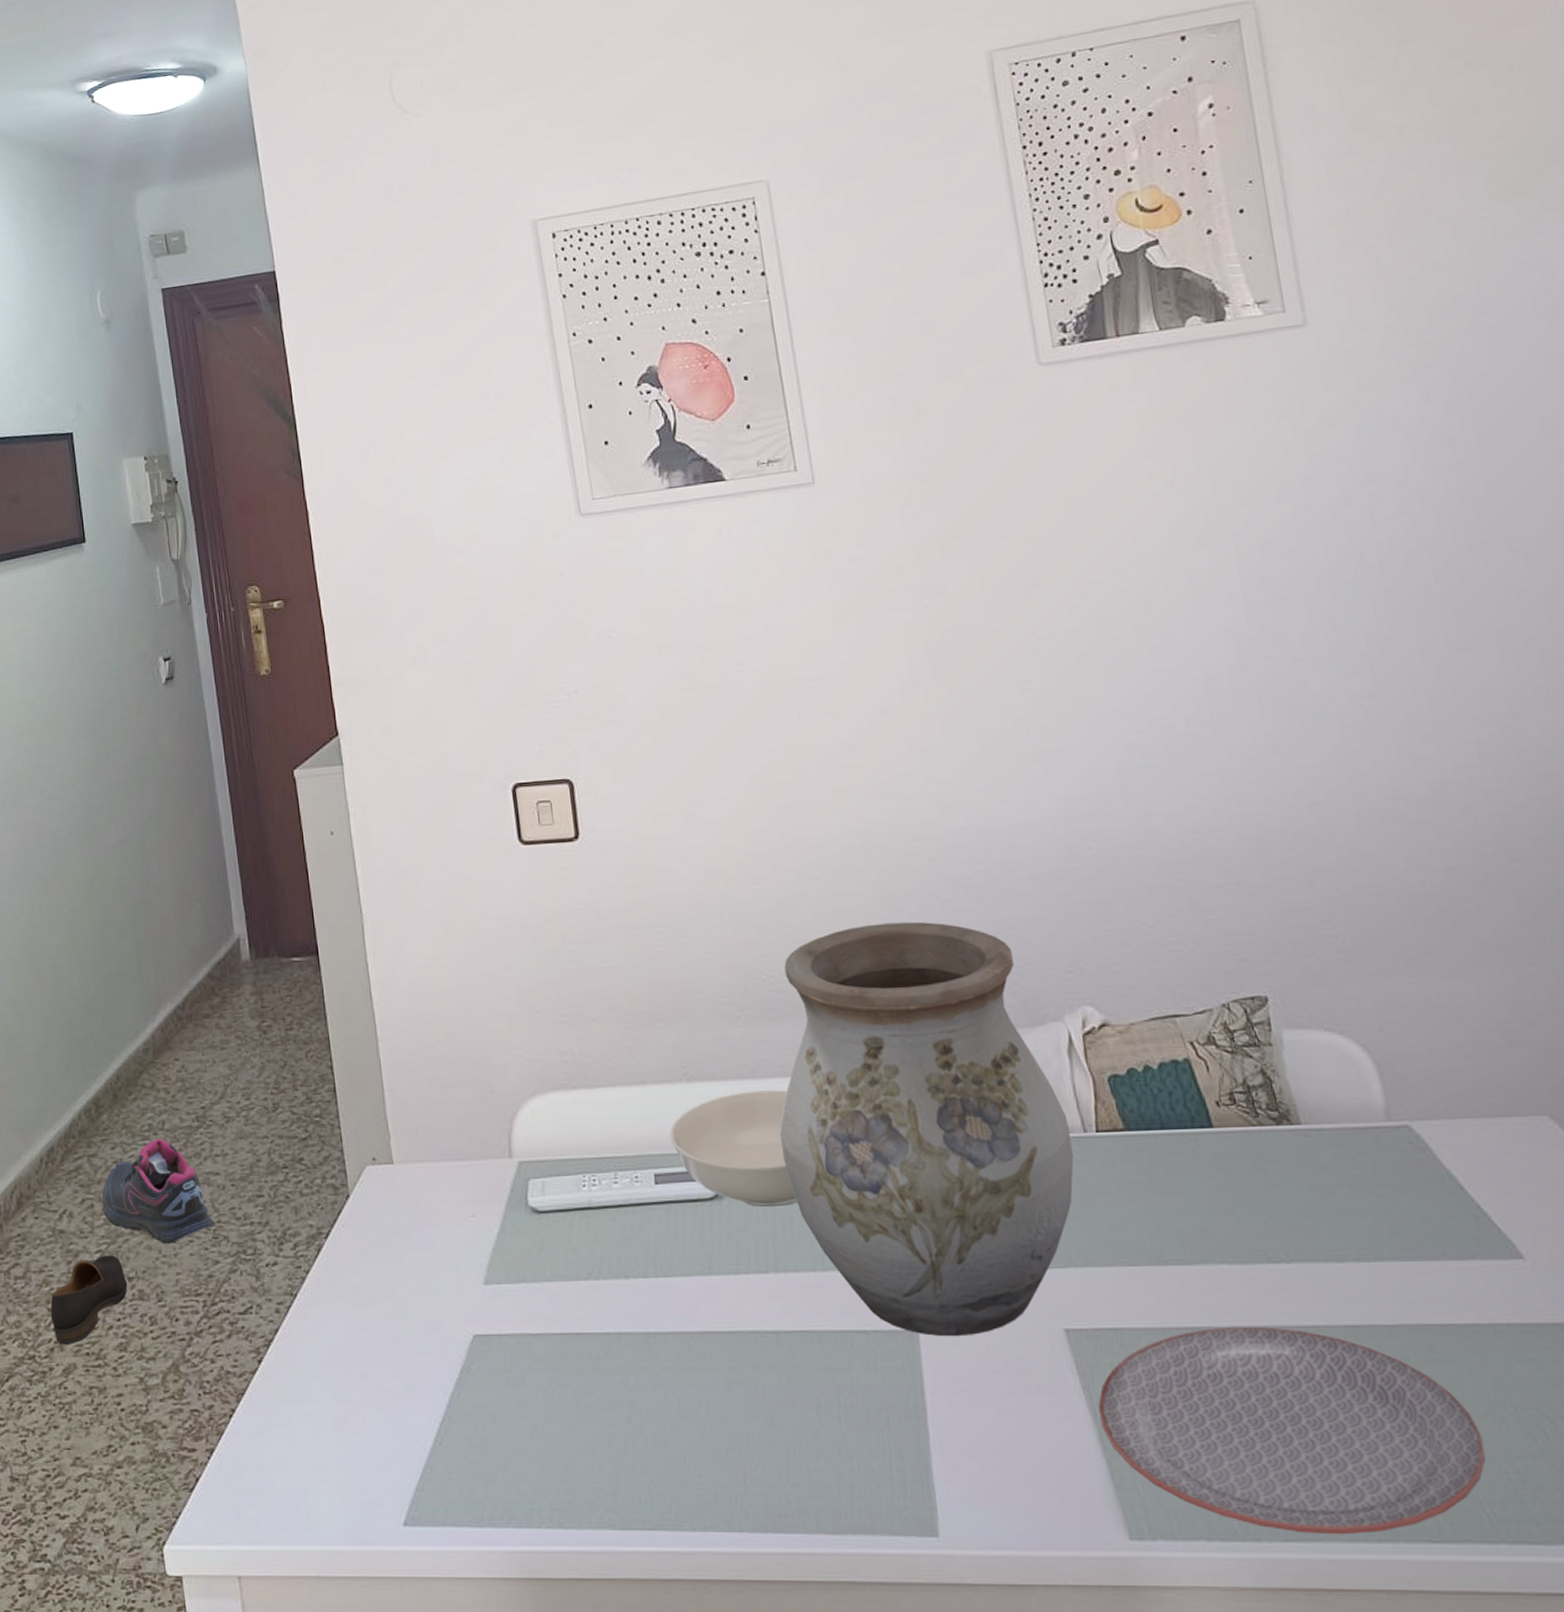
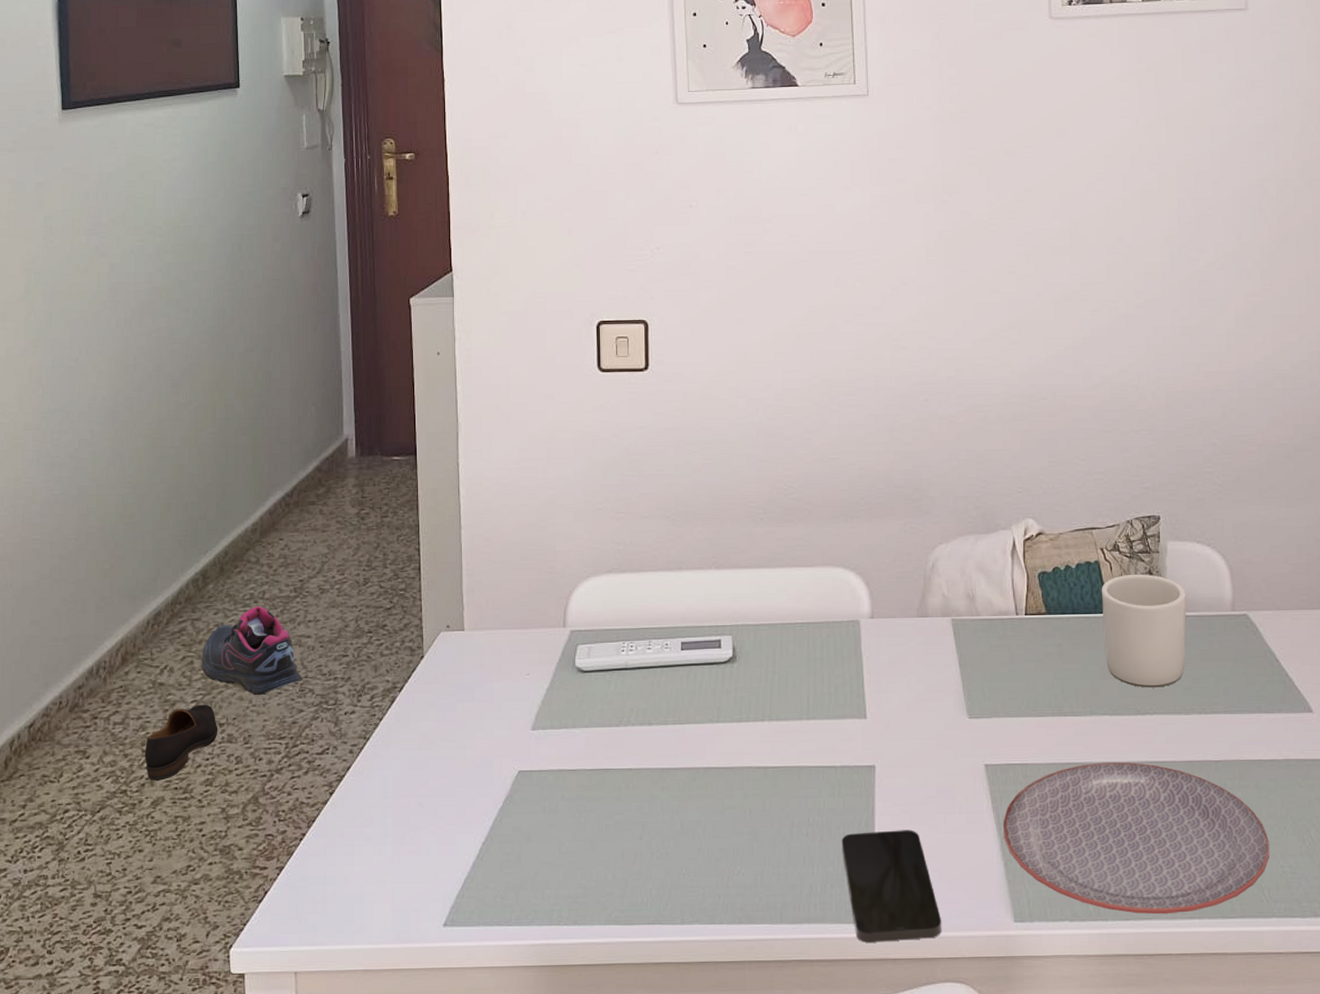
bowl: present [669,1090,798,1208] -> none [697,577,795,670]
vase: present [779,921,1074,1337] -> none [784,448,1006,771]
smartphone: none [884,1414,1032,1562] -> present [841,830,942,943]
mug: none [1196,1074,1329,1227] -> present [1101,574,1187,688]

